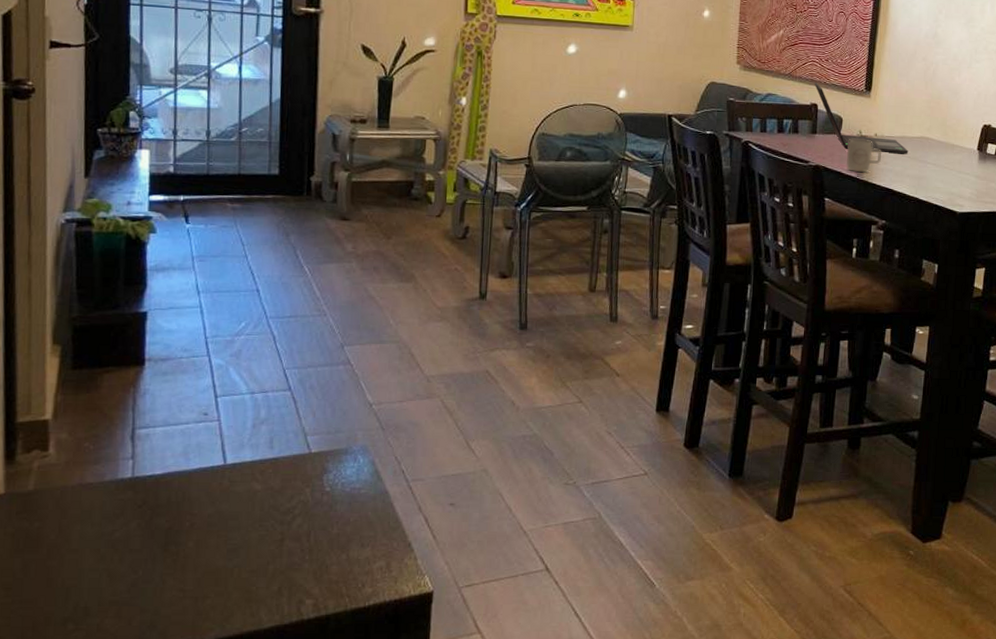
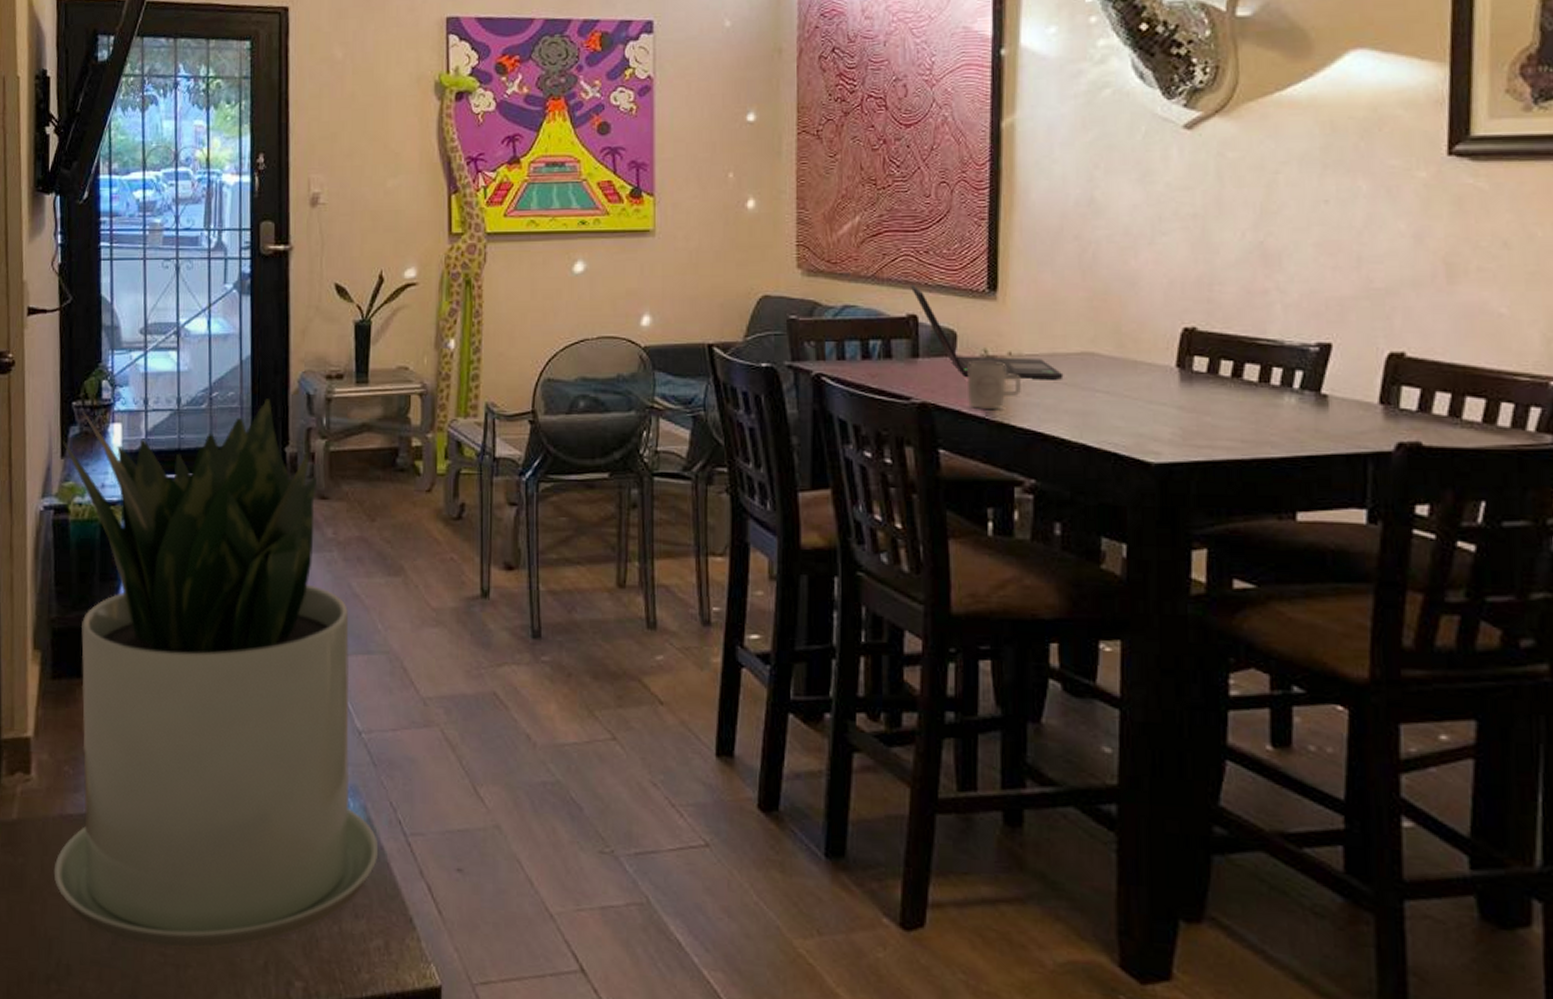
planter: none [72,136,384,585] -> present [53,399,379,949]

